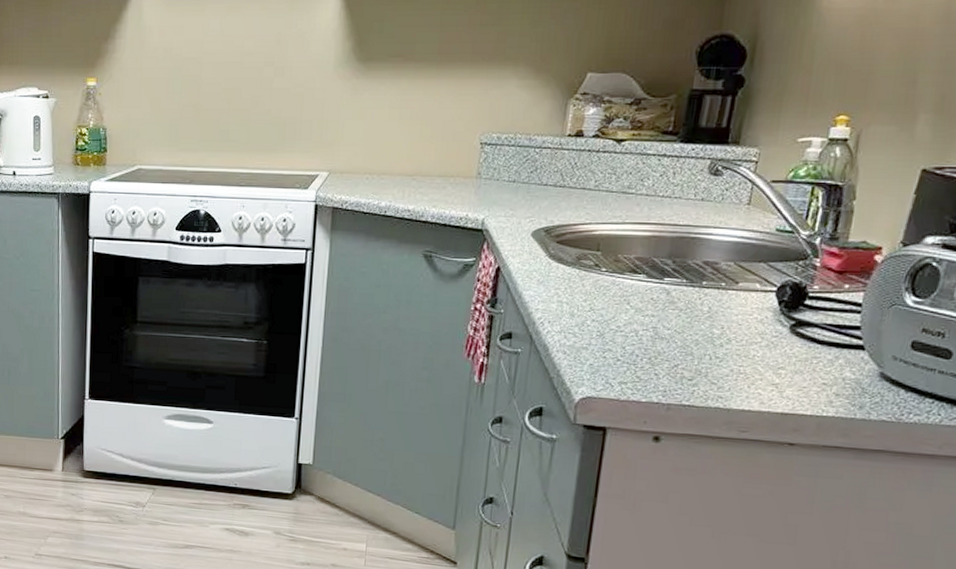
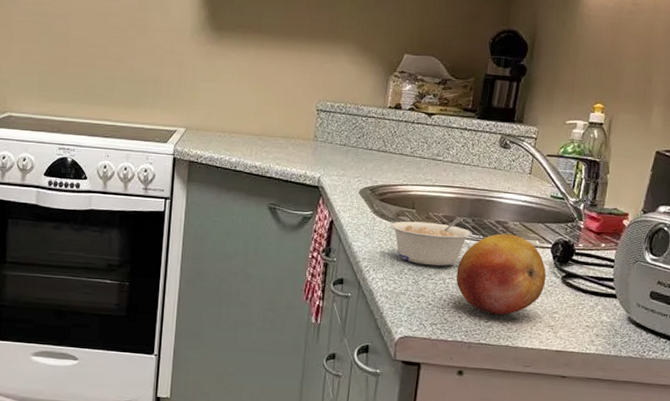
legume: none [568,259,674,316] -> present [389,217,473,266]
fruit: none [651,276,770,372] -> present [456,233,547,315]

